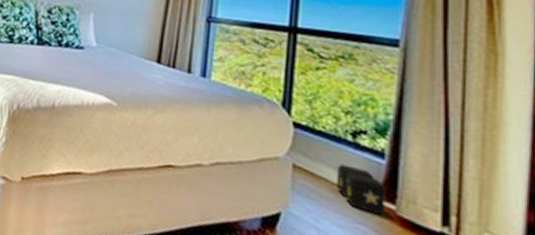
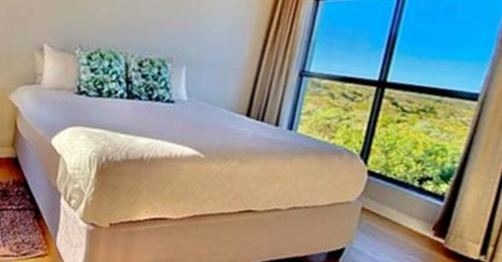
speaker: present [336,164,385,216] -> none [397,206,439,248]

